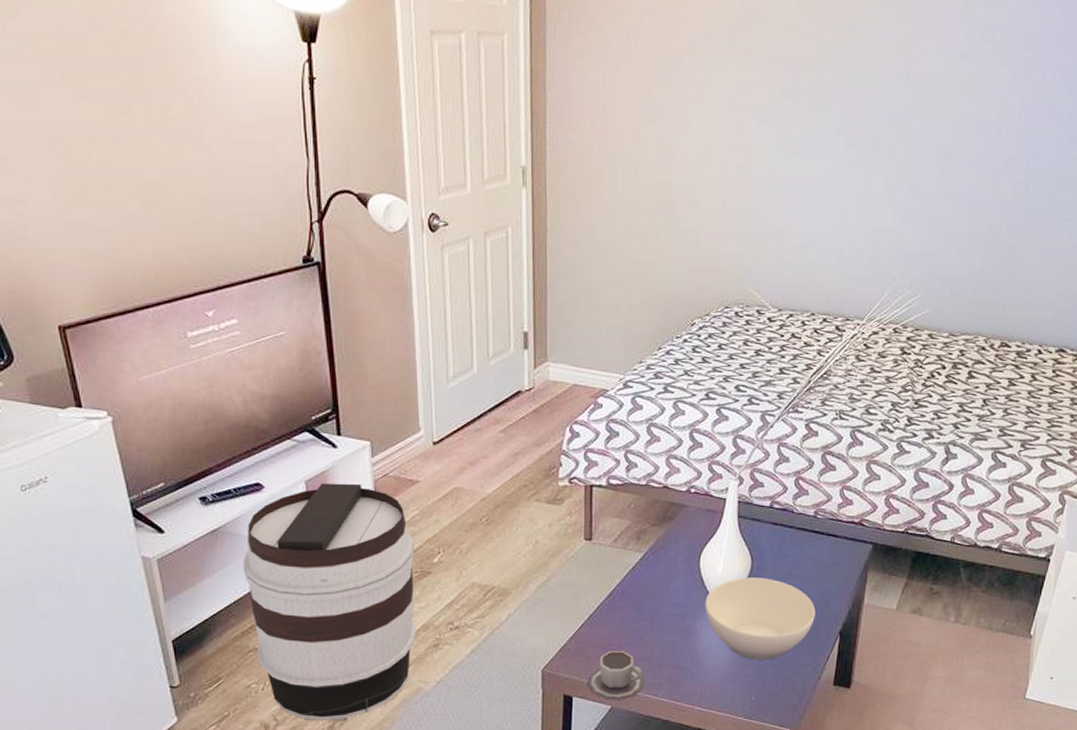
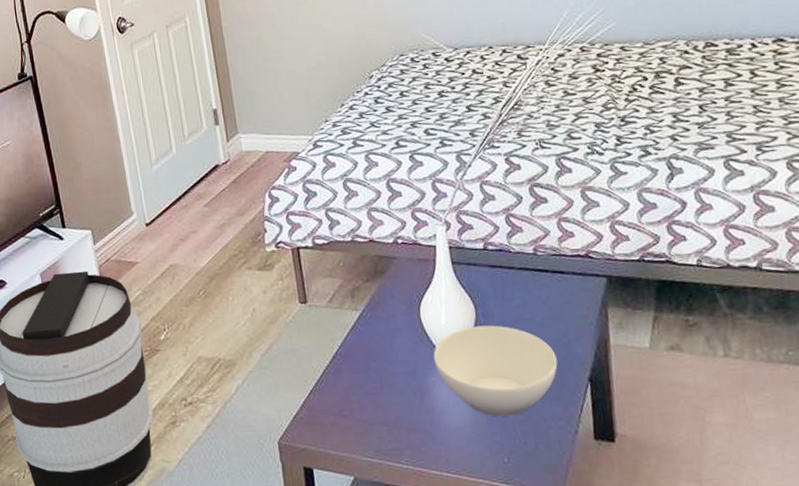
cup: present [588,650,644,700] -> none [326,416,385,470]

